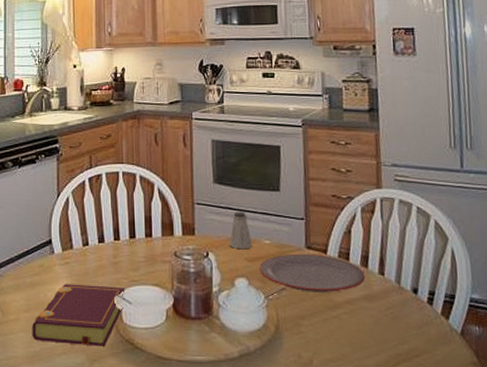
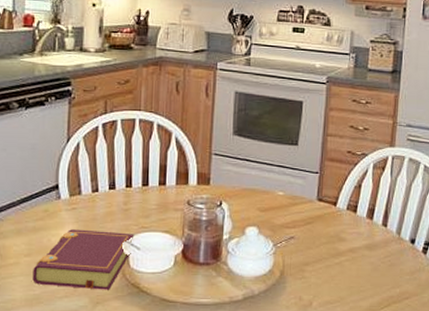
saltshaker: present [228,212,253,250] -> none [243,163,266,200]
plate: present [259,253,365,292] -> none [270,205,369,241]

